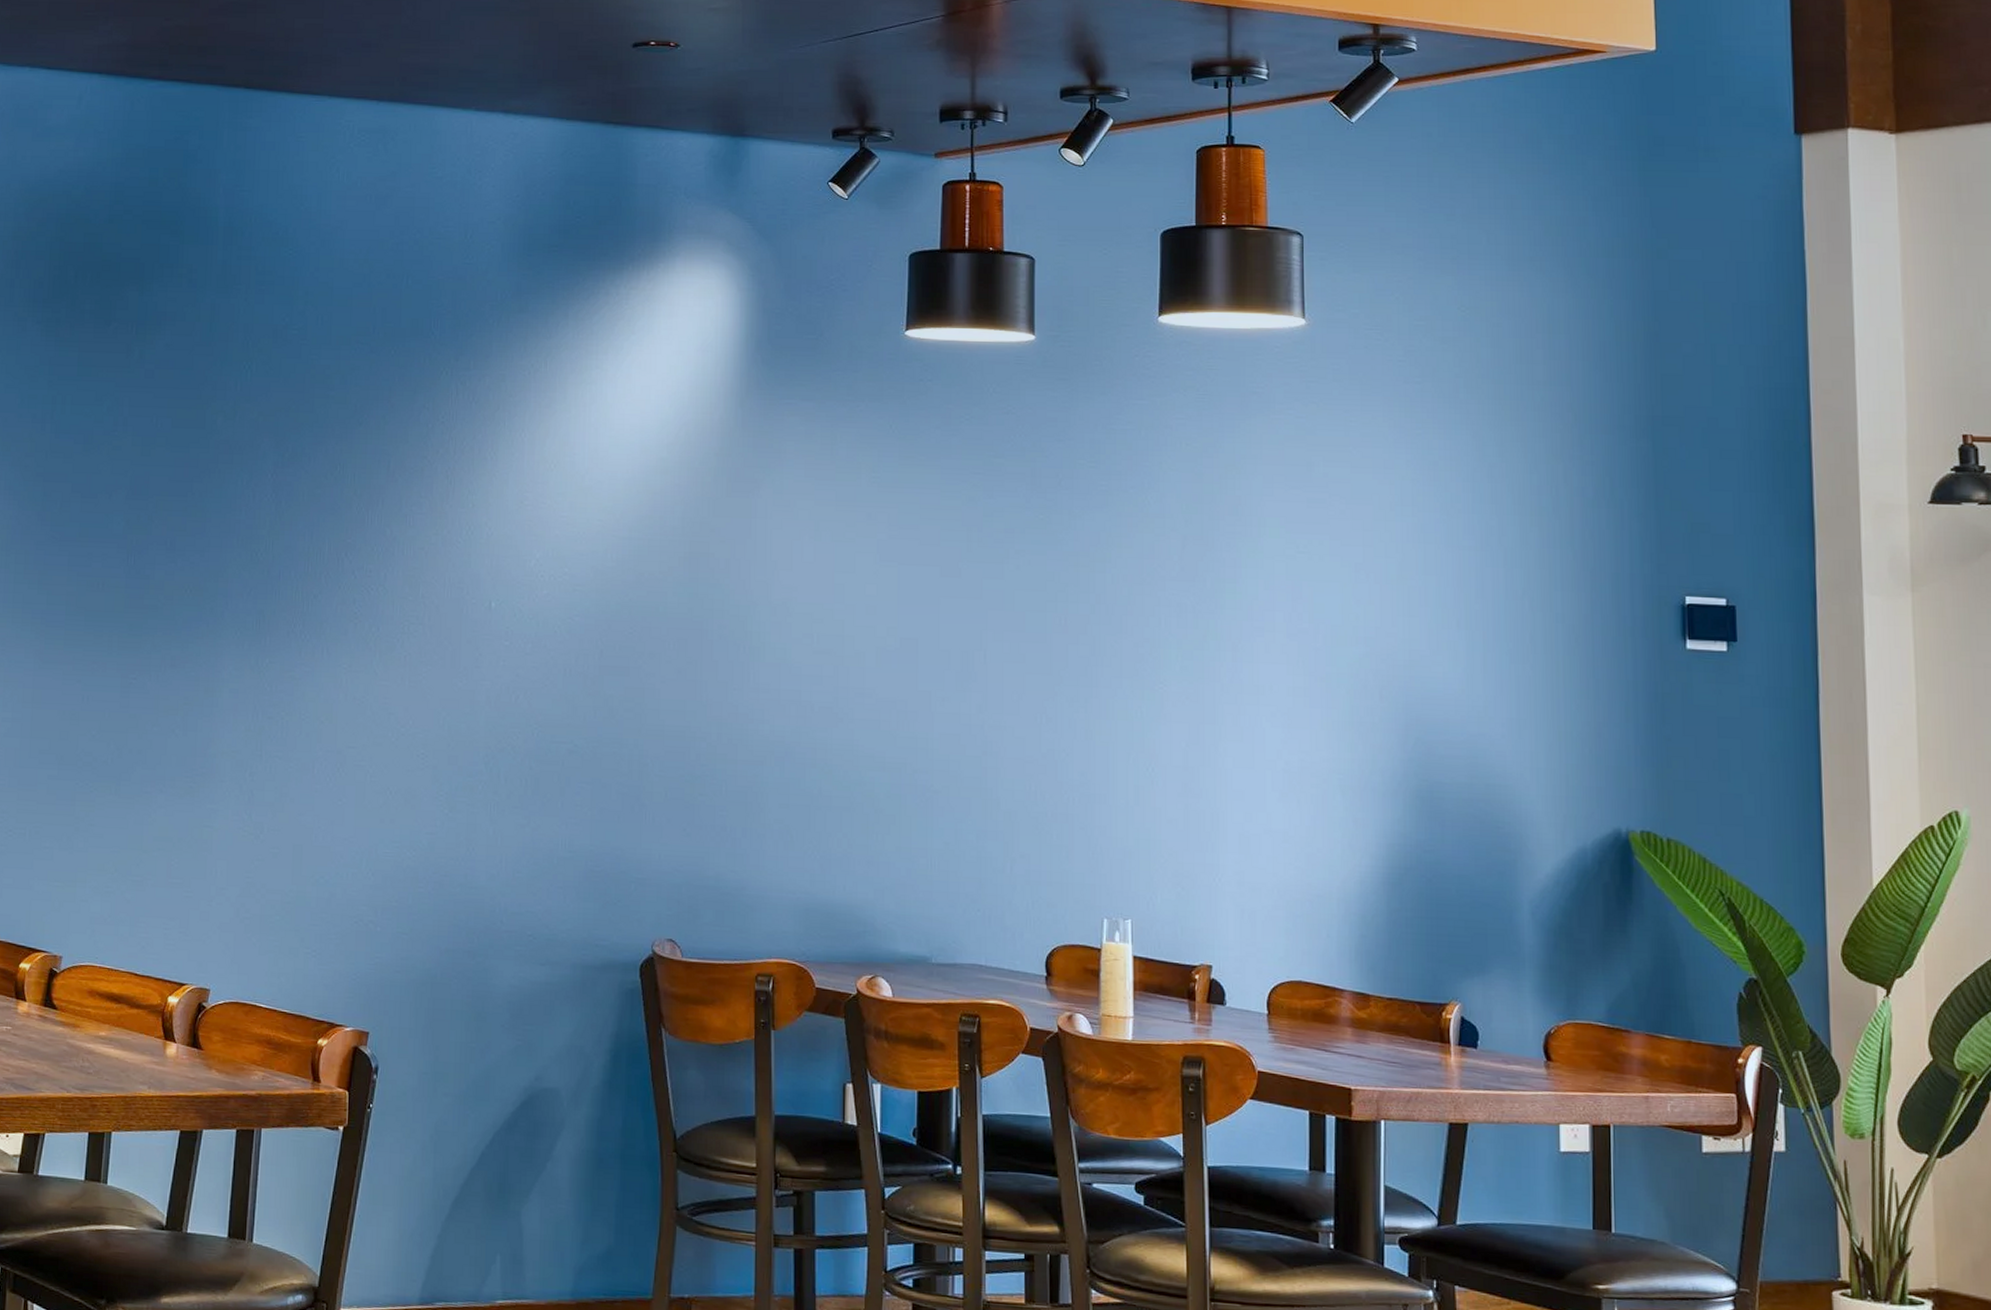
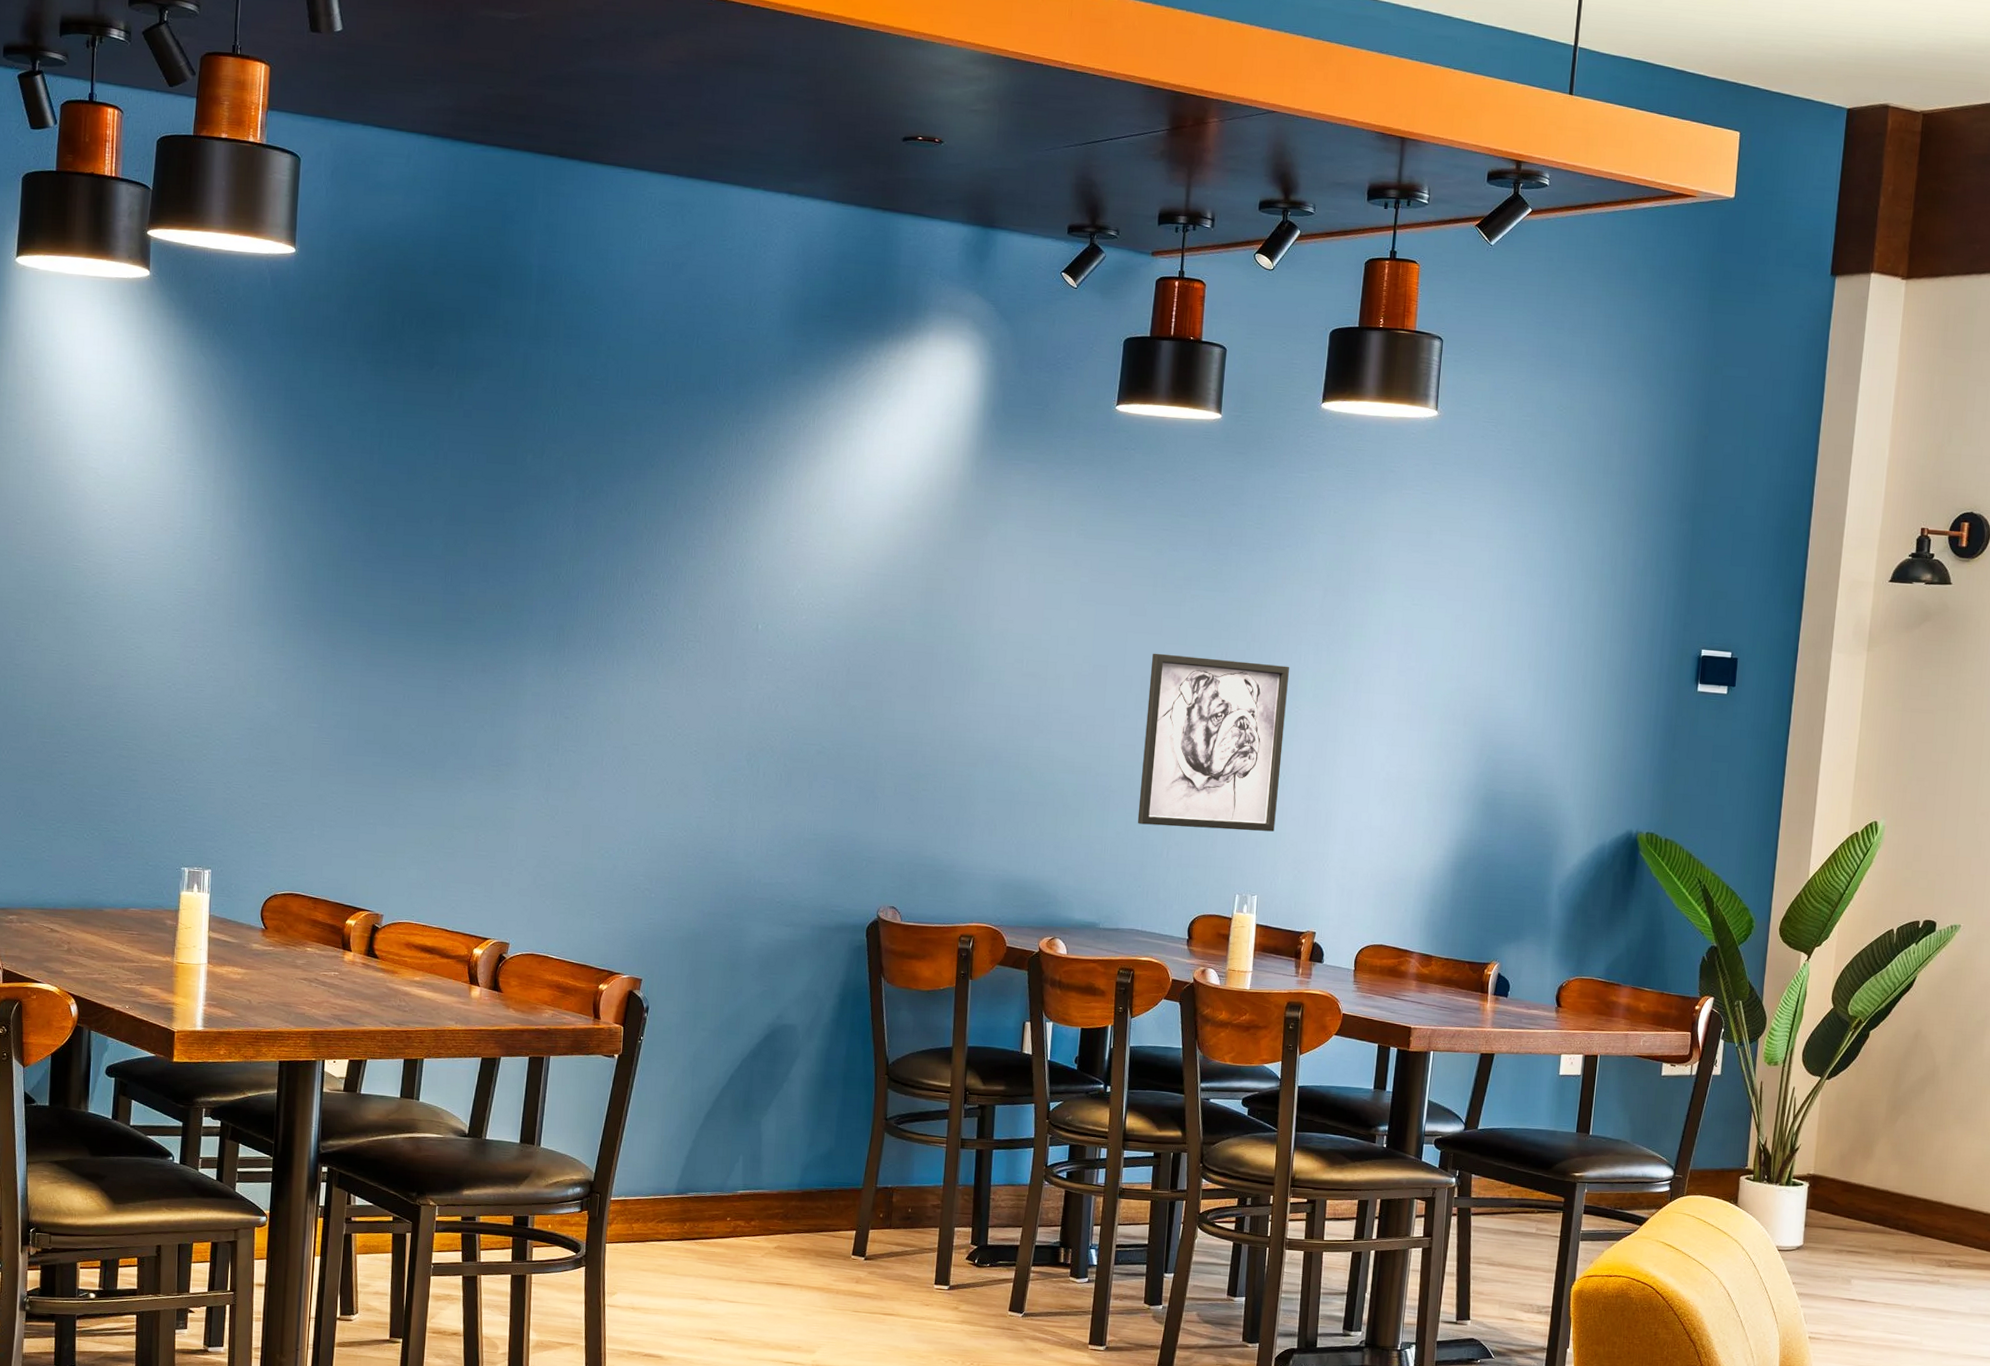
wall art: none [970,621,1147,839] -> present [1137,653,1289,832]

